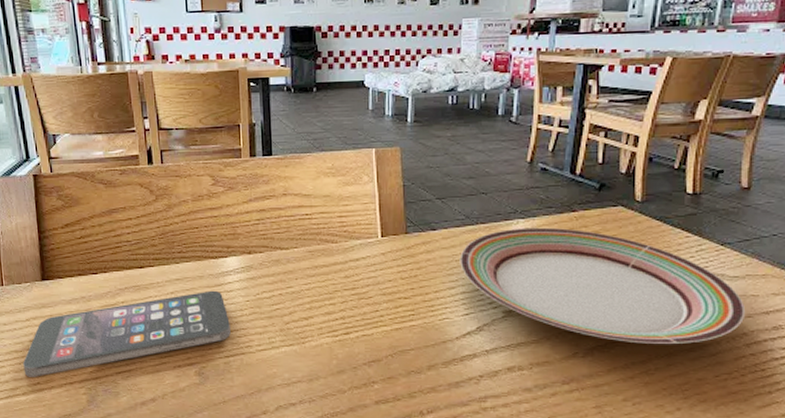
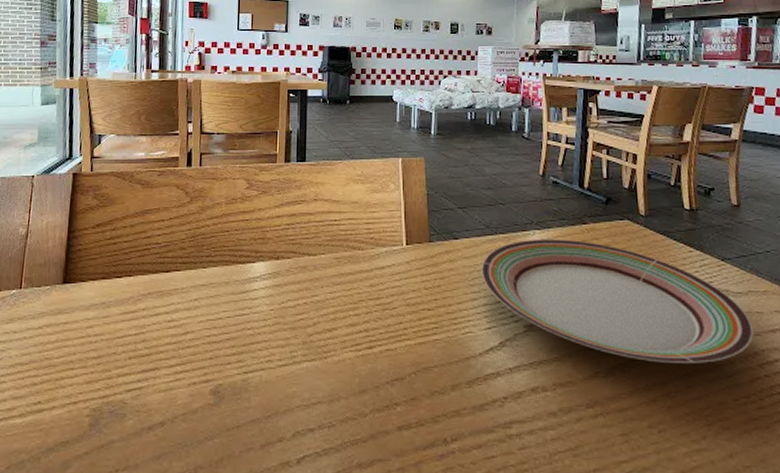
smartphone: present [23,290,231,377] -> none [25,298,252,395]

